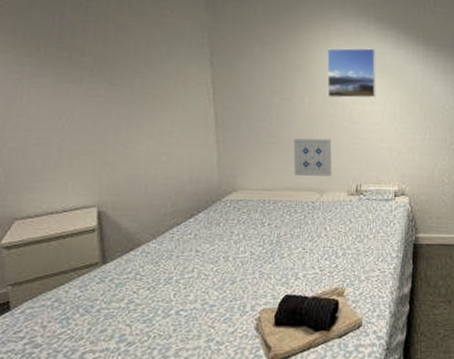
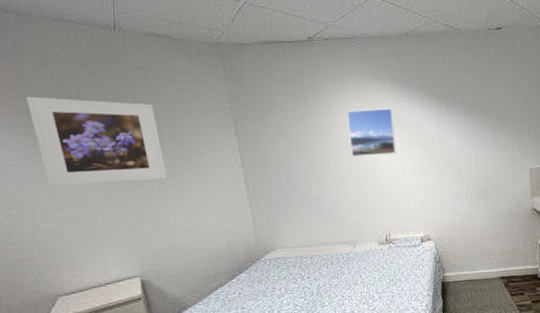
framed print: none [13,14,138,107] -> present [26,96,168,187]
wall art: present [293,138,332,176] -> none [323,195,362,231]

